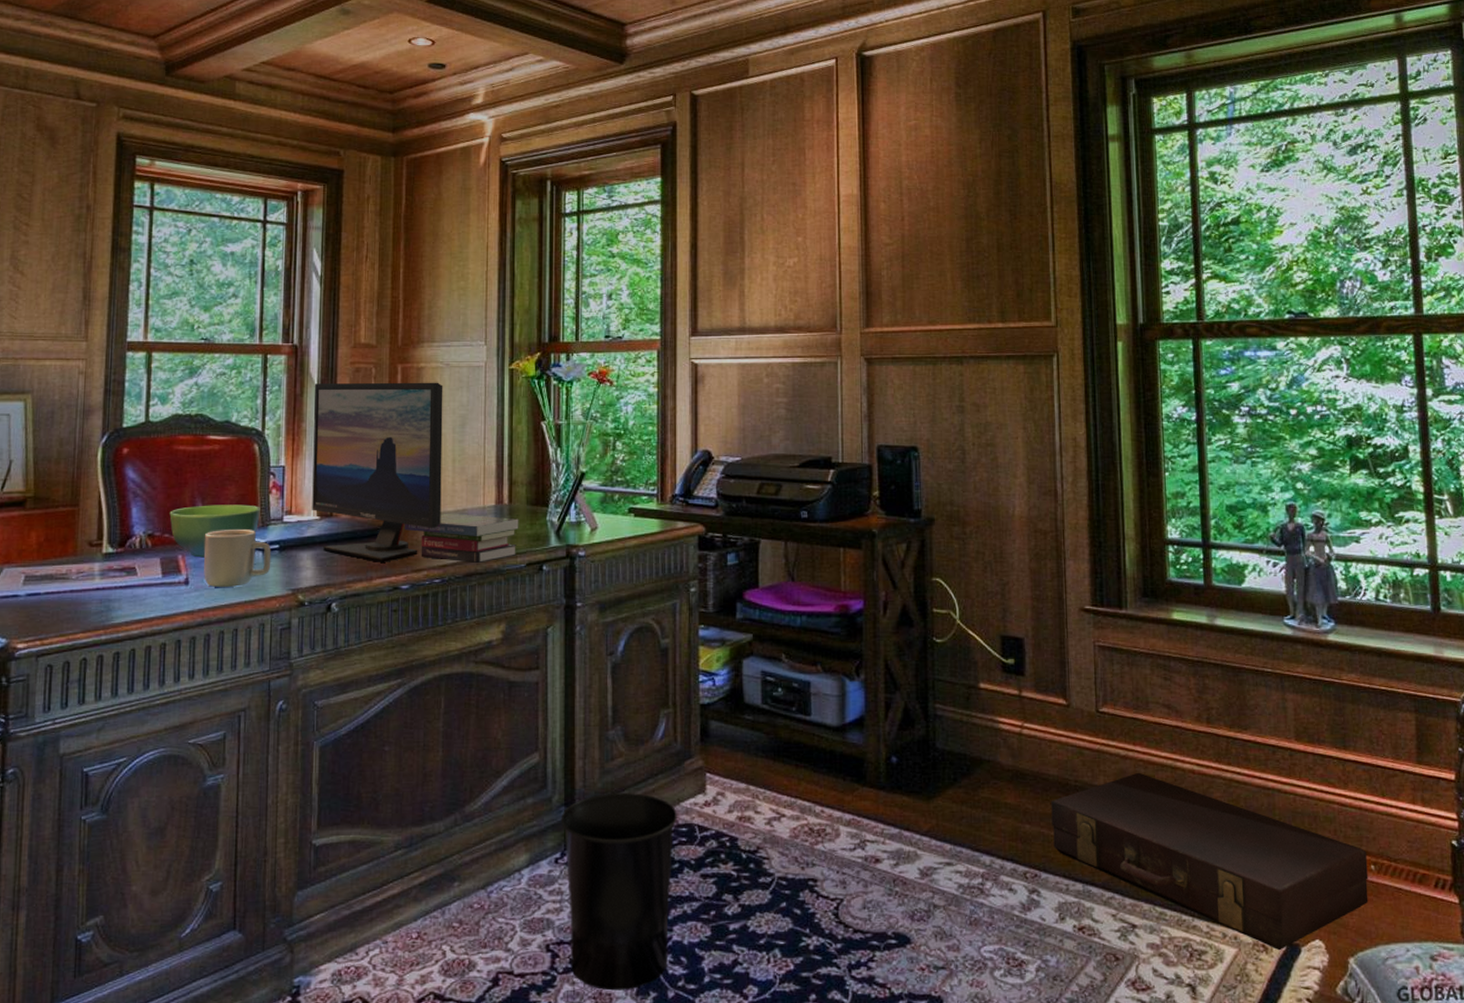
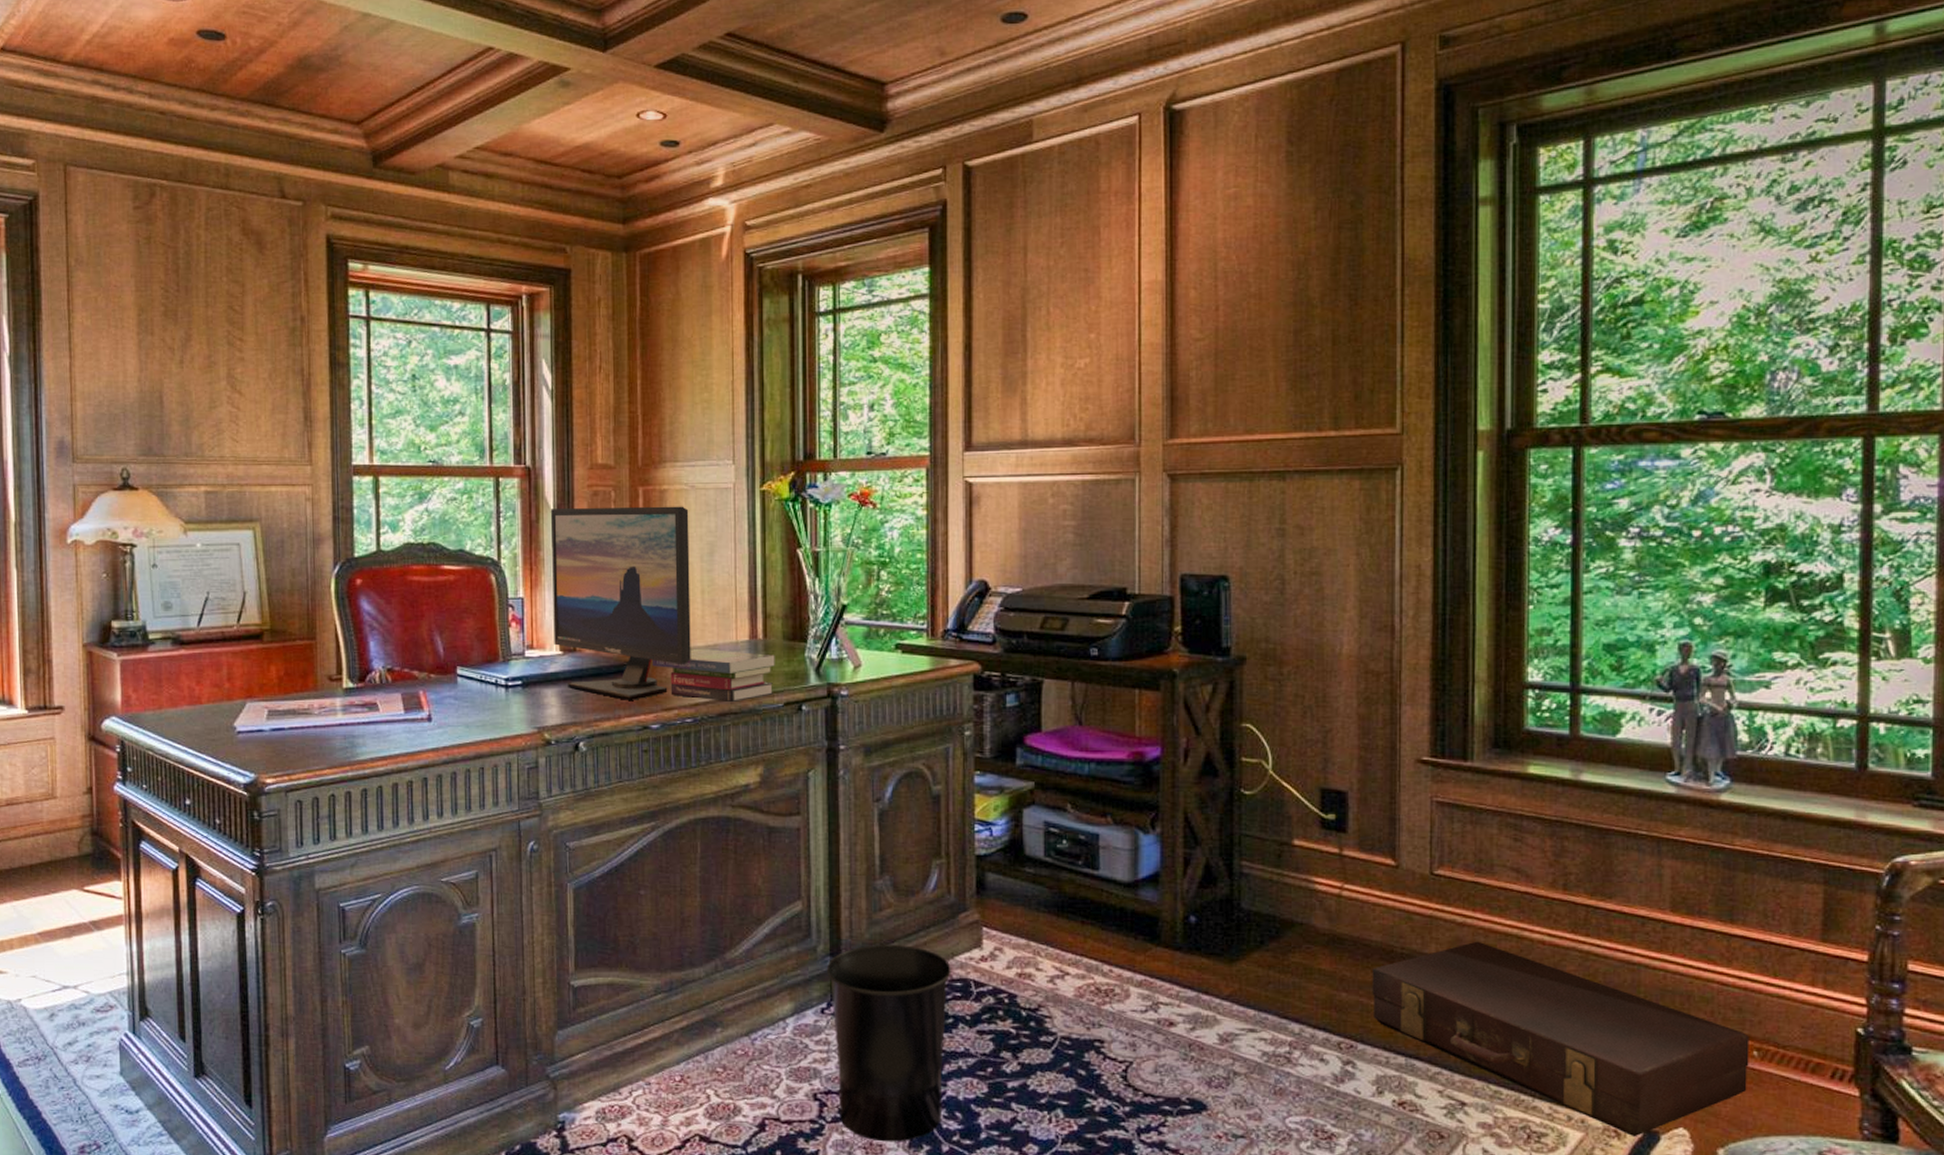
bowl: present [169,504,262,558] -> none [408,638,502,694]
mug: present [204,530,272,587] -> none [444,665,515,724]

